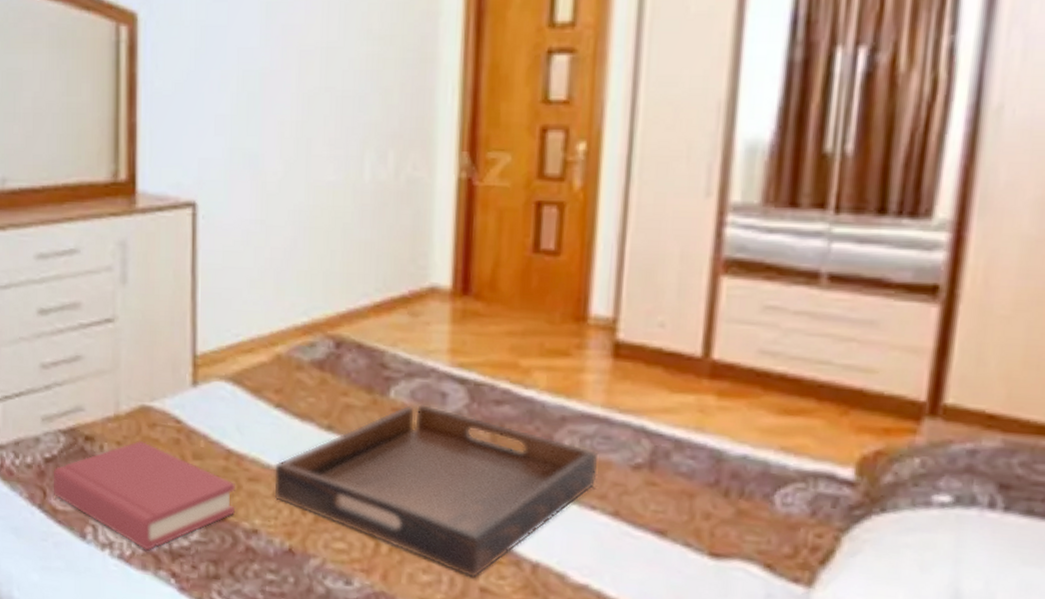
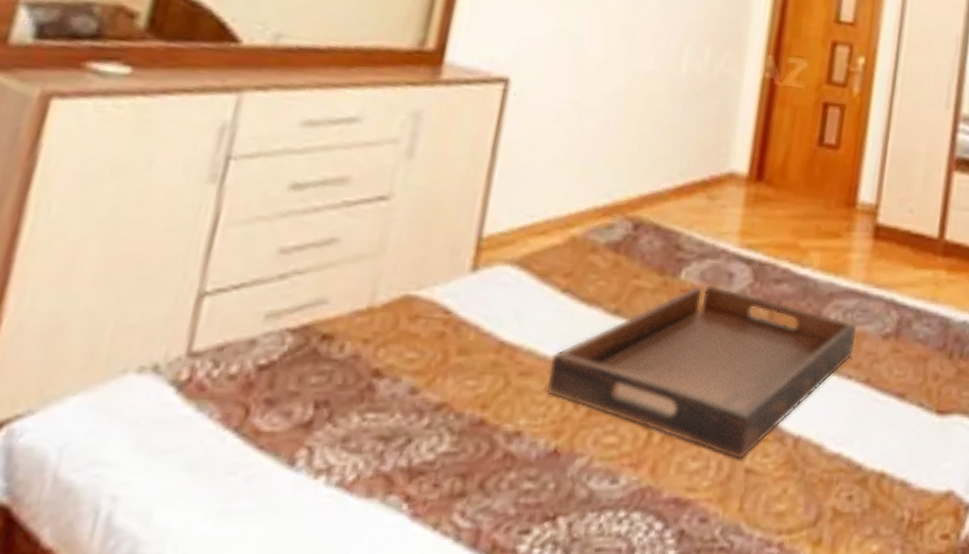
hardback book: present [53,440,235,551] -> none [260,336,504,472]

